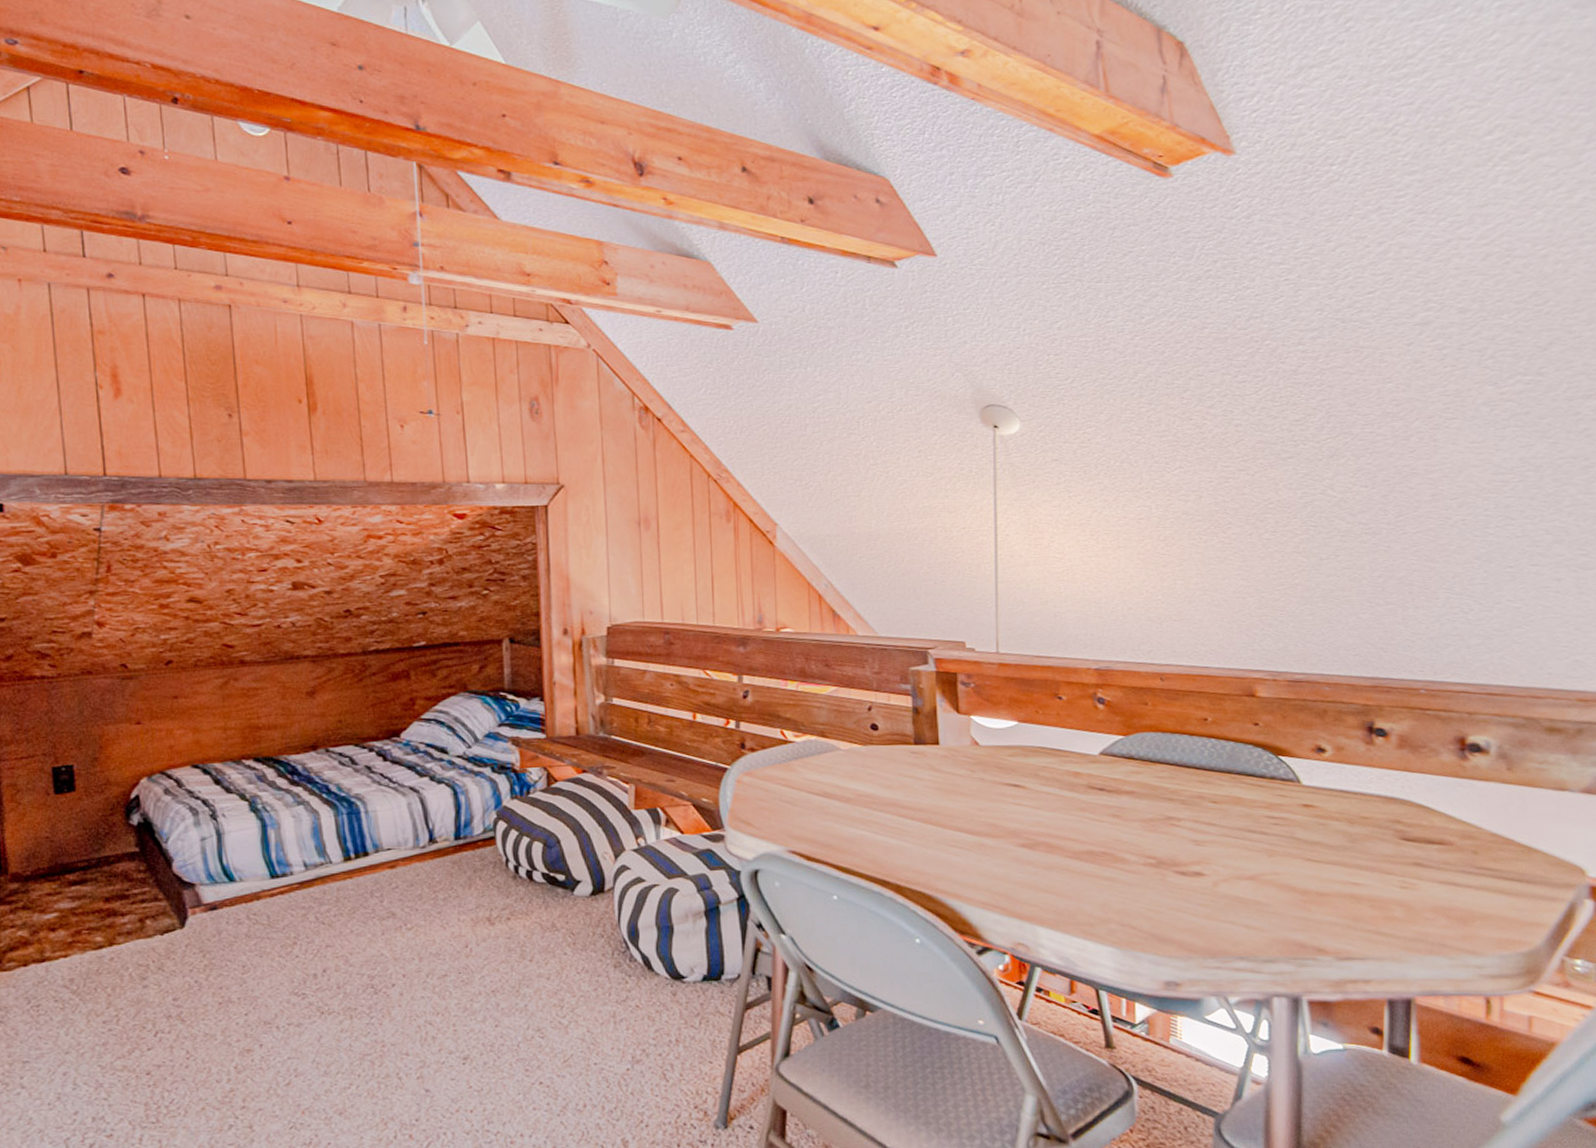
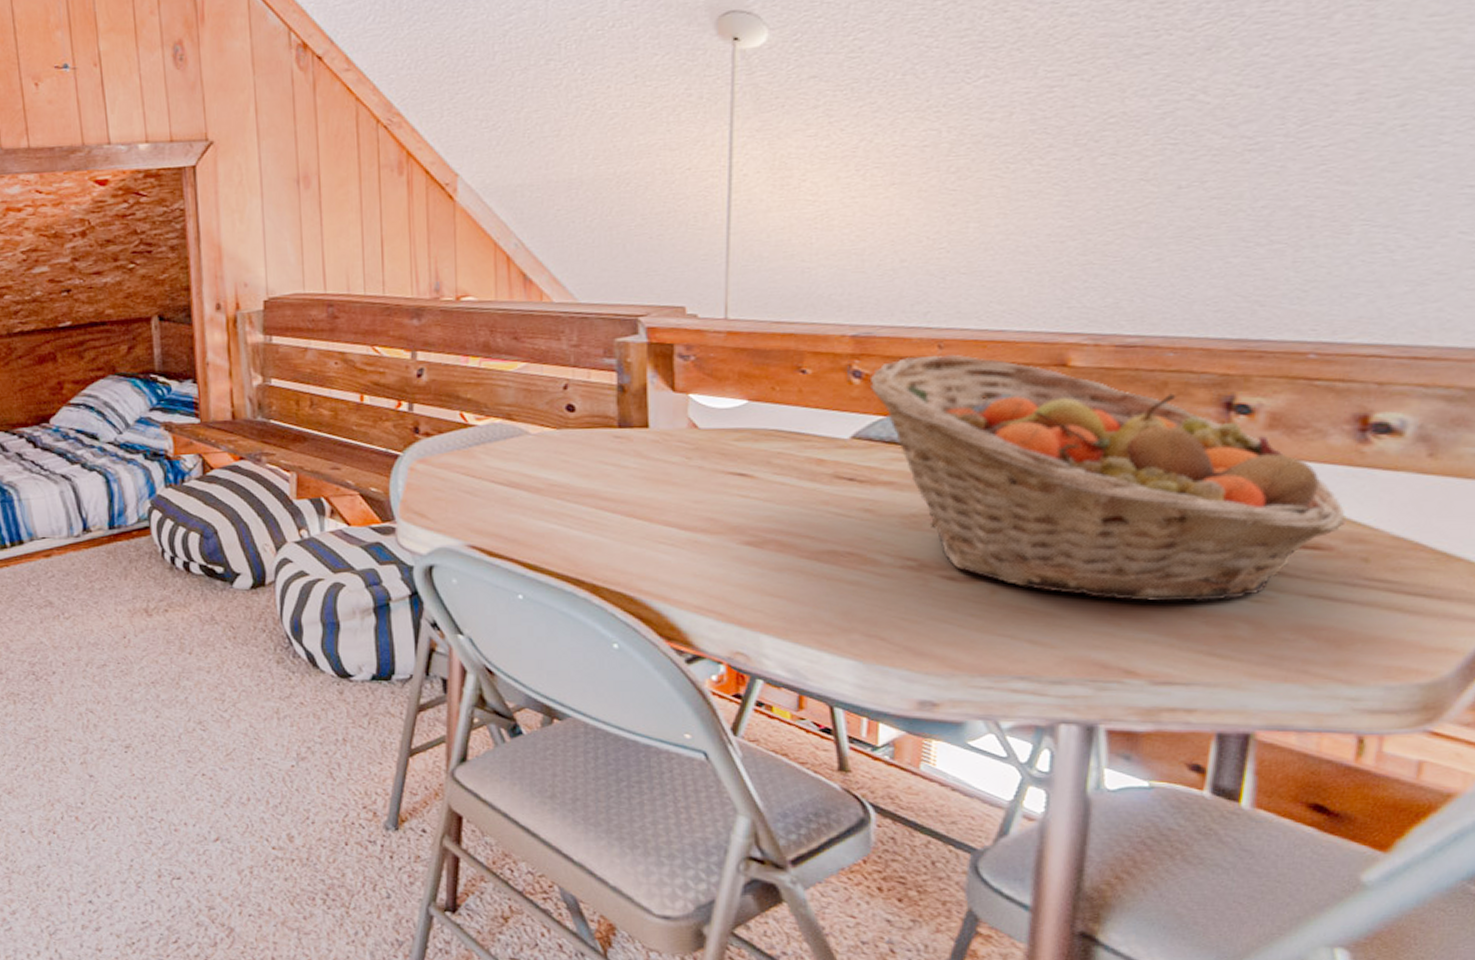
fruit basket: none [1112,685,1458,890] -> present [871,354,1346,602]

